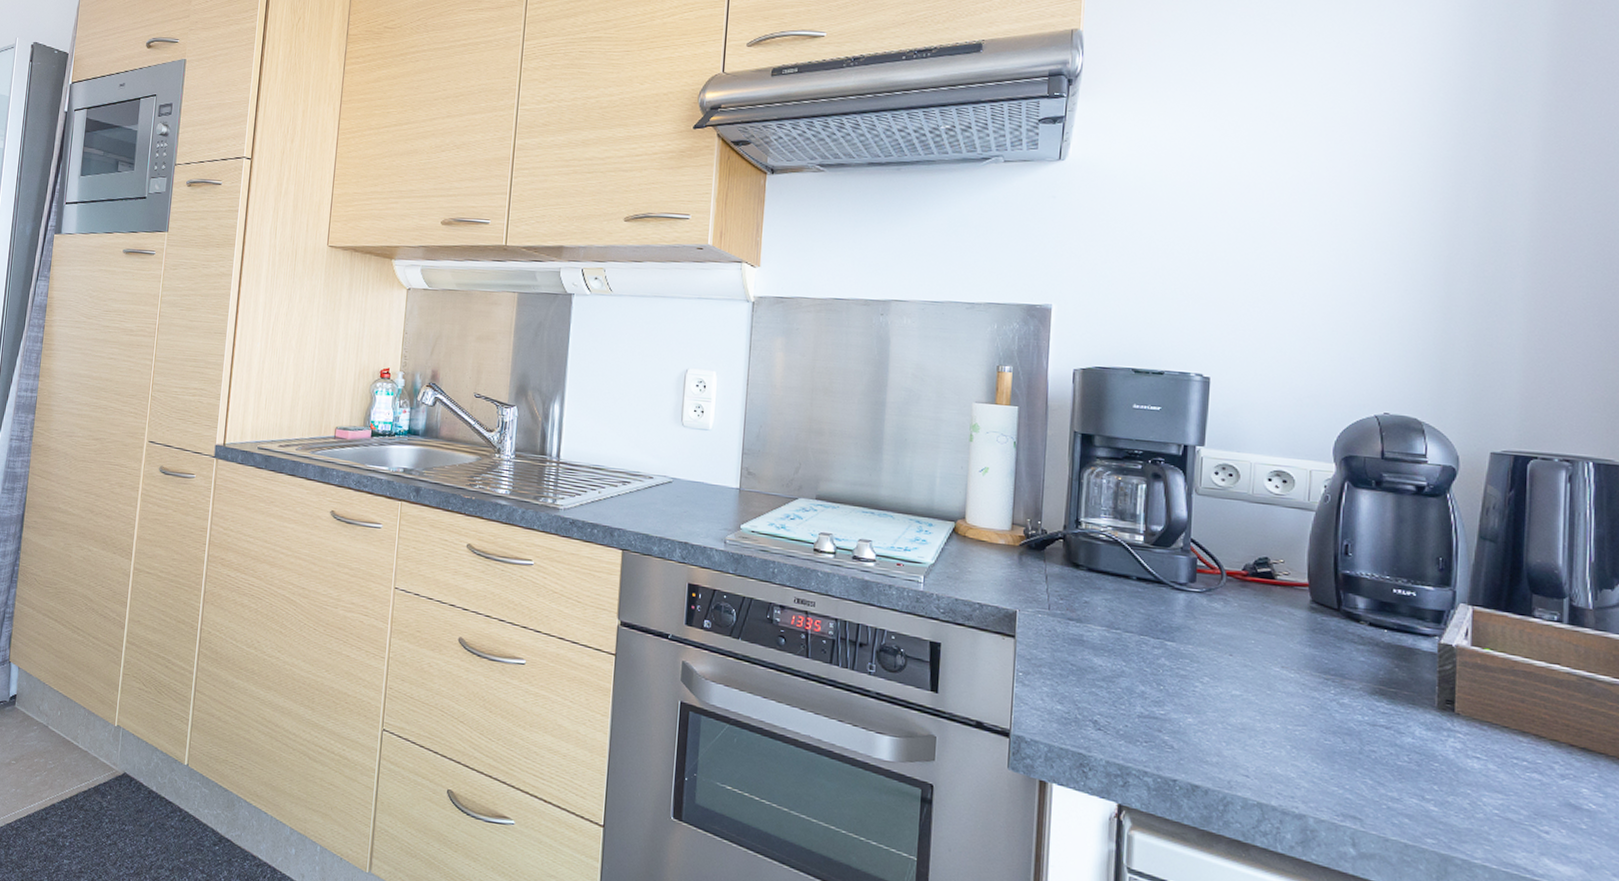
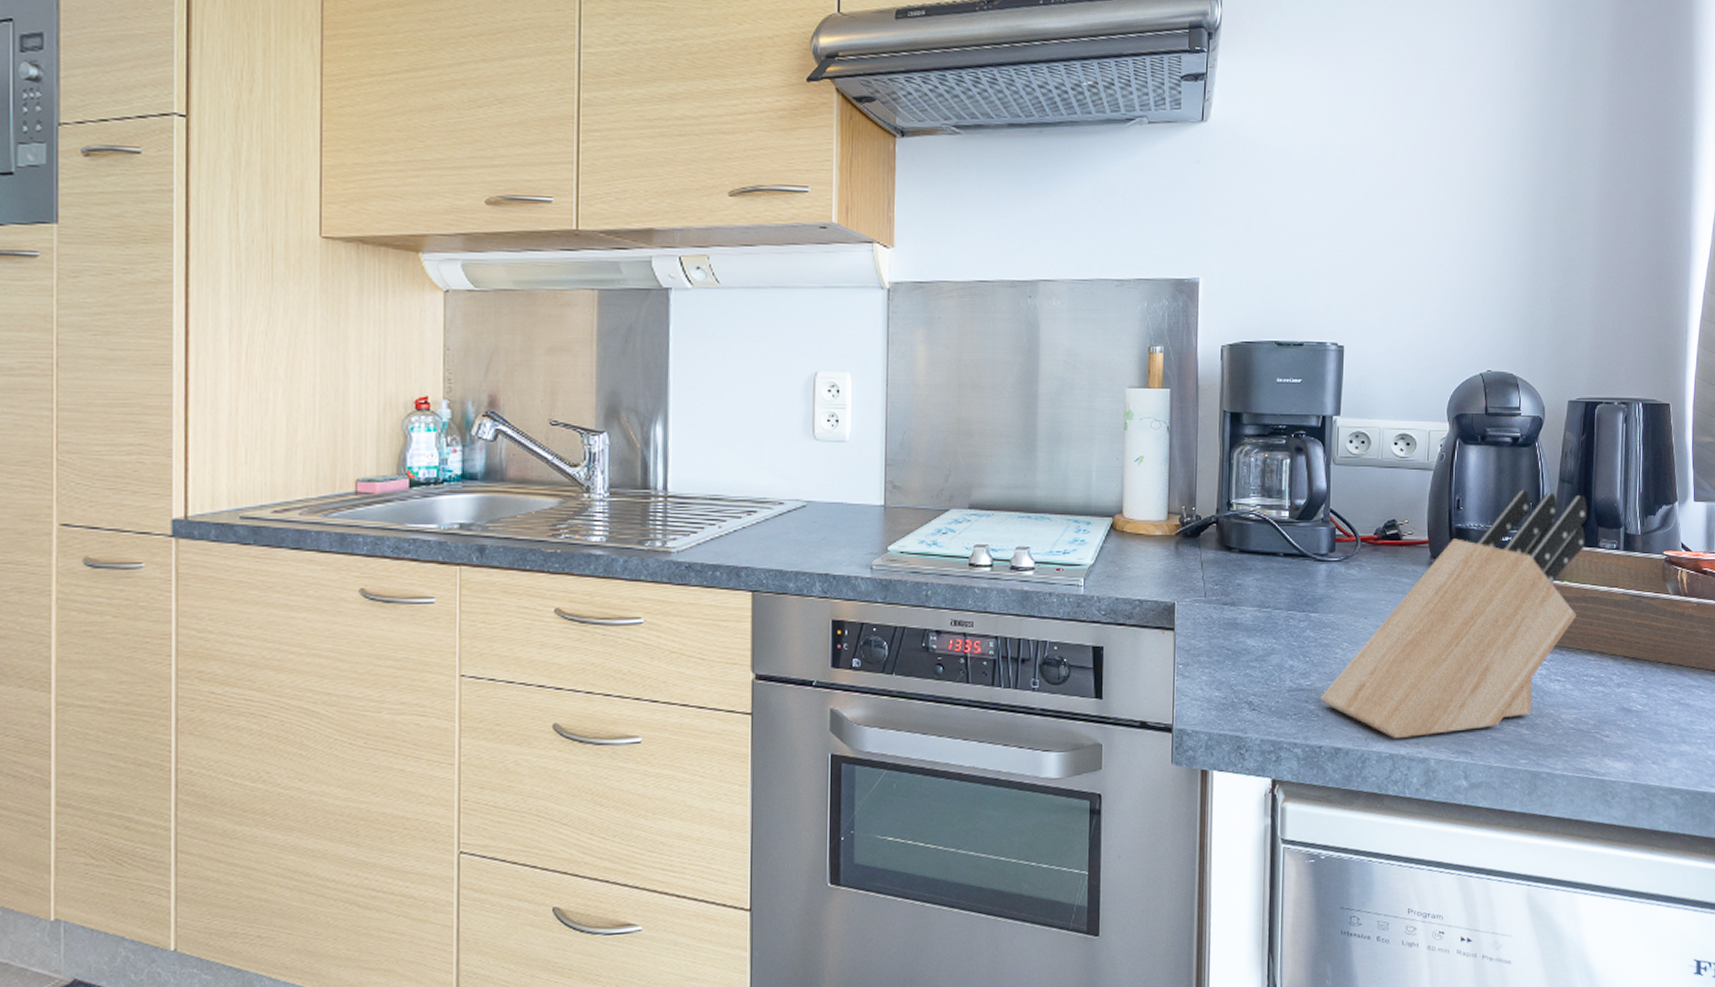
knife block: none [1176,542,1517,796] -> present [1320,489,1587,739]

